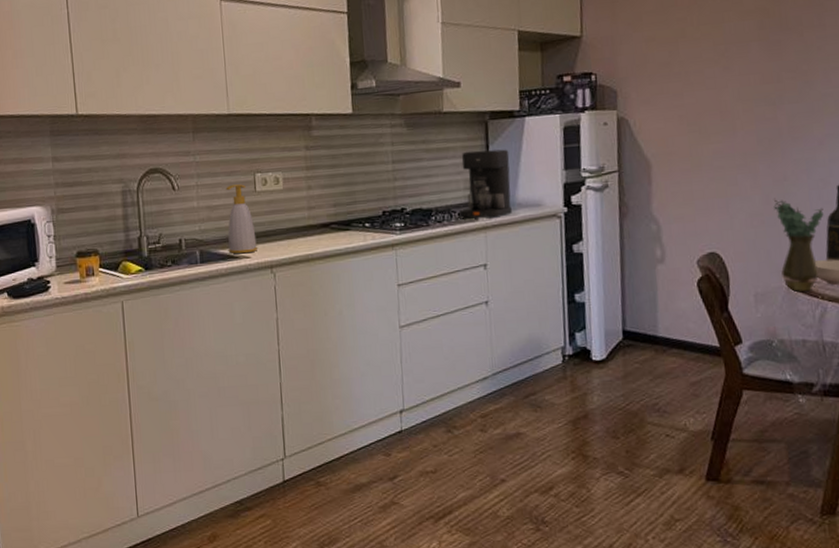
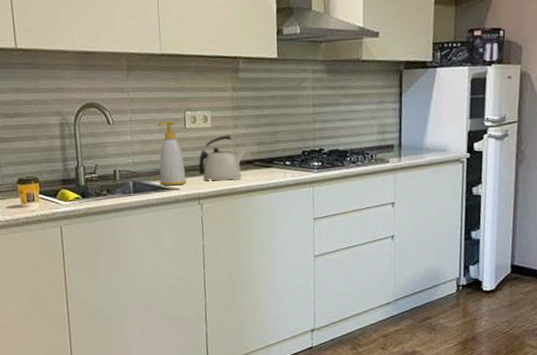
kettle: none [270,197,324,248] -> present [198,135,248,182]
coffee maker: present [459,149,512,219] -> none [372,97,421,162]

